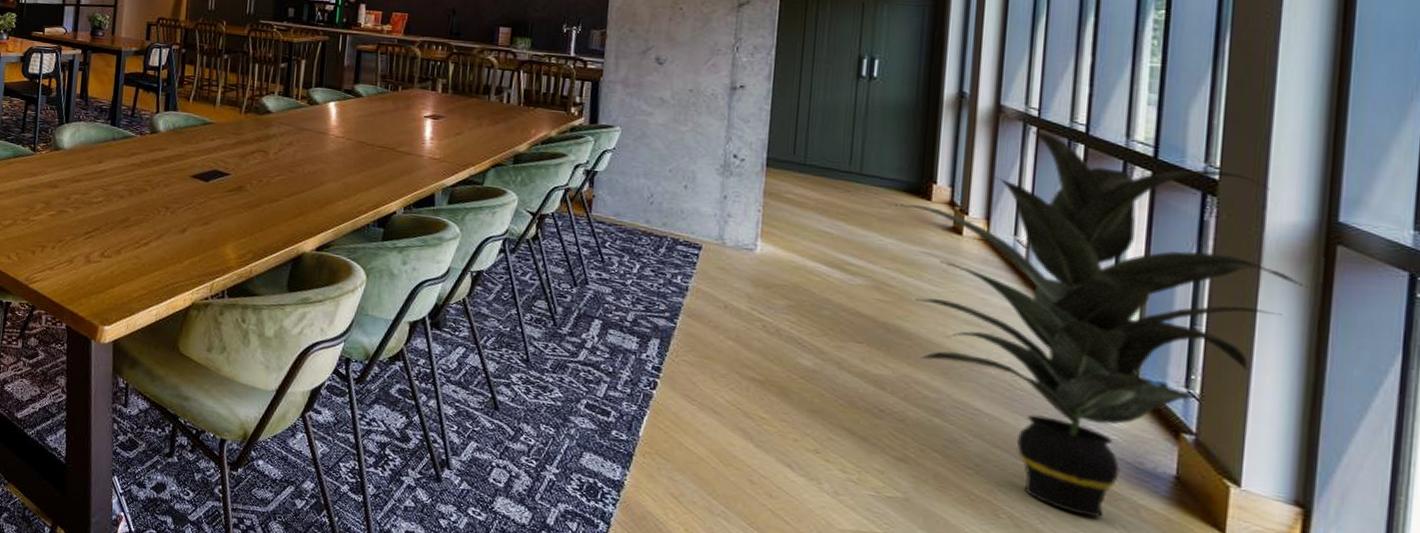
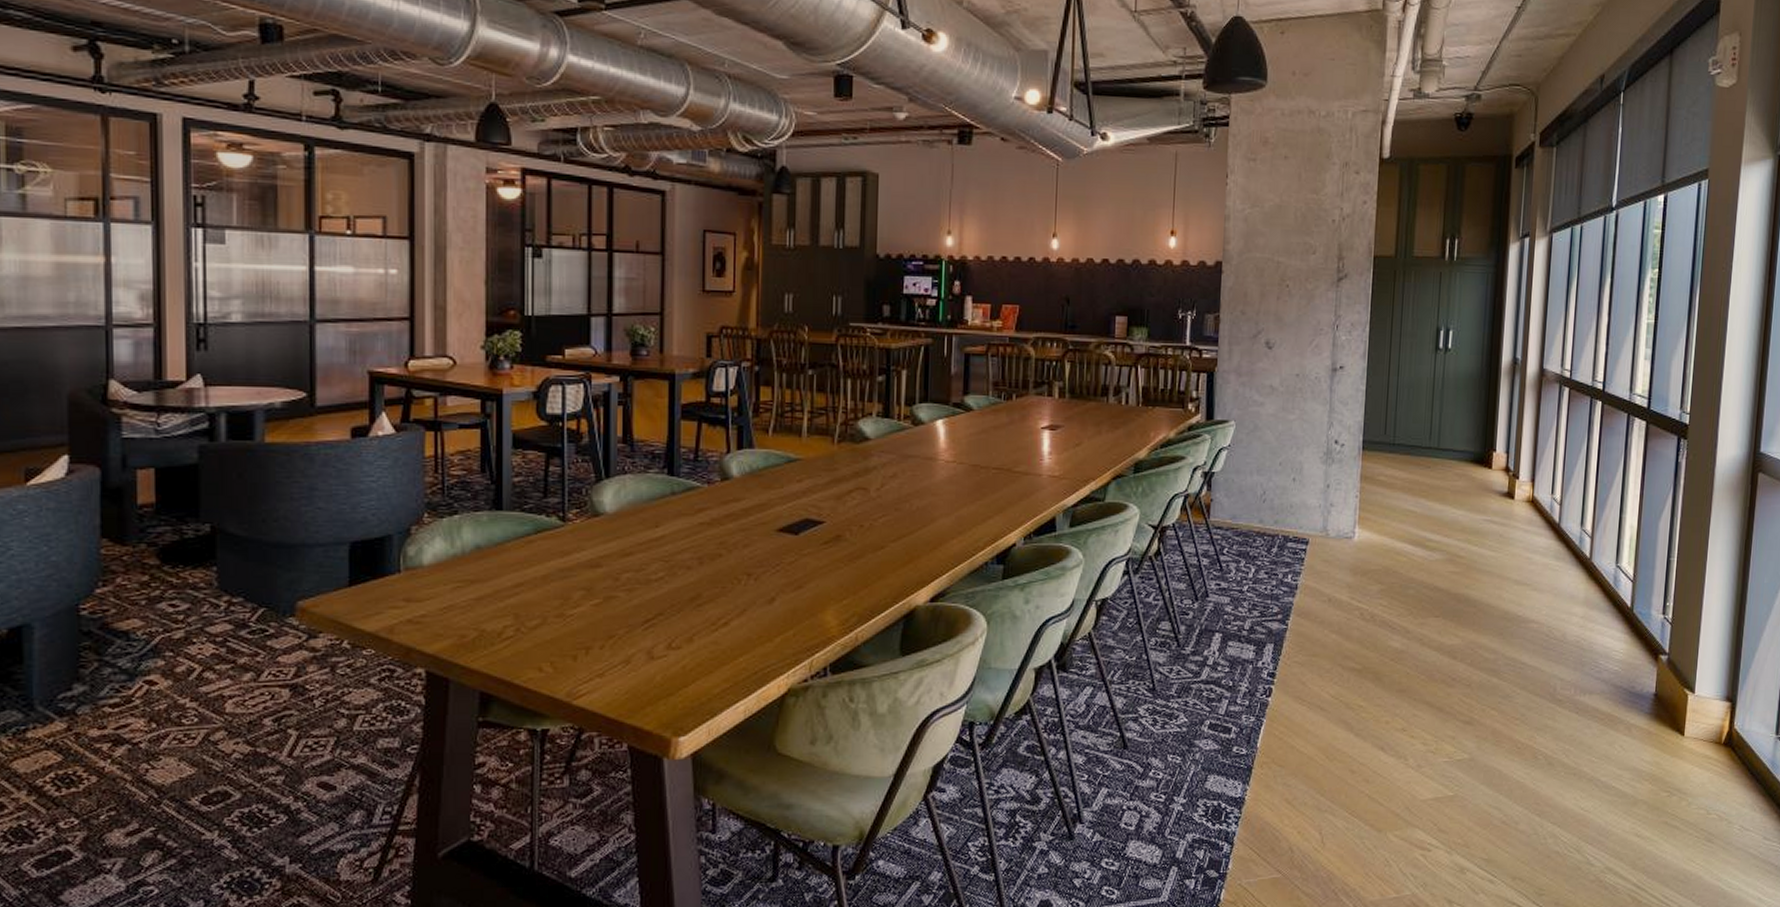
indoor plant: present [895,131,1308,518] -> none [1464,392,1740,743]

